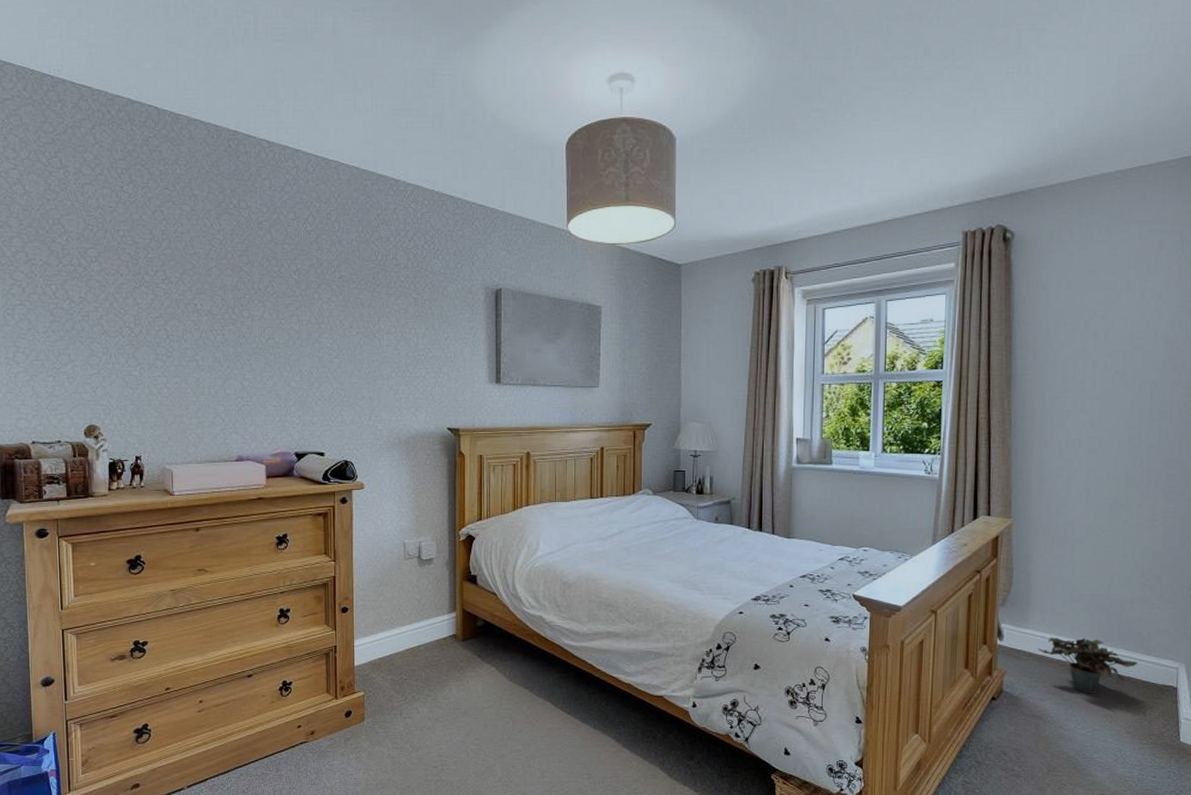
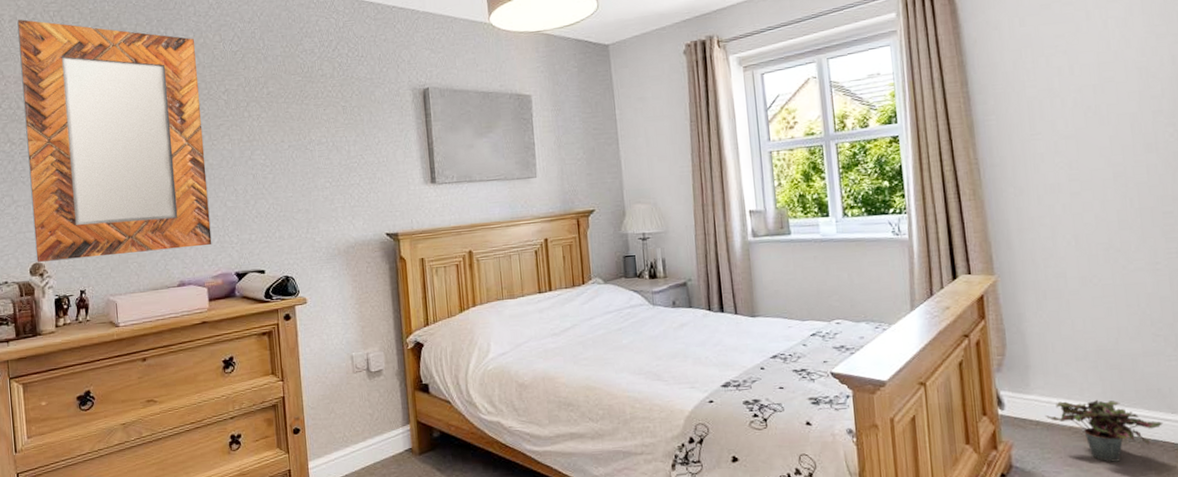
home mirror: none [82,172,273,424] -> present [17,19,212,262]

